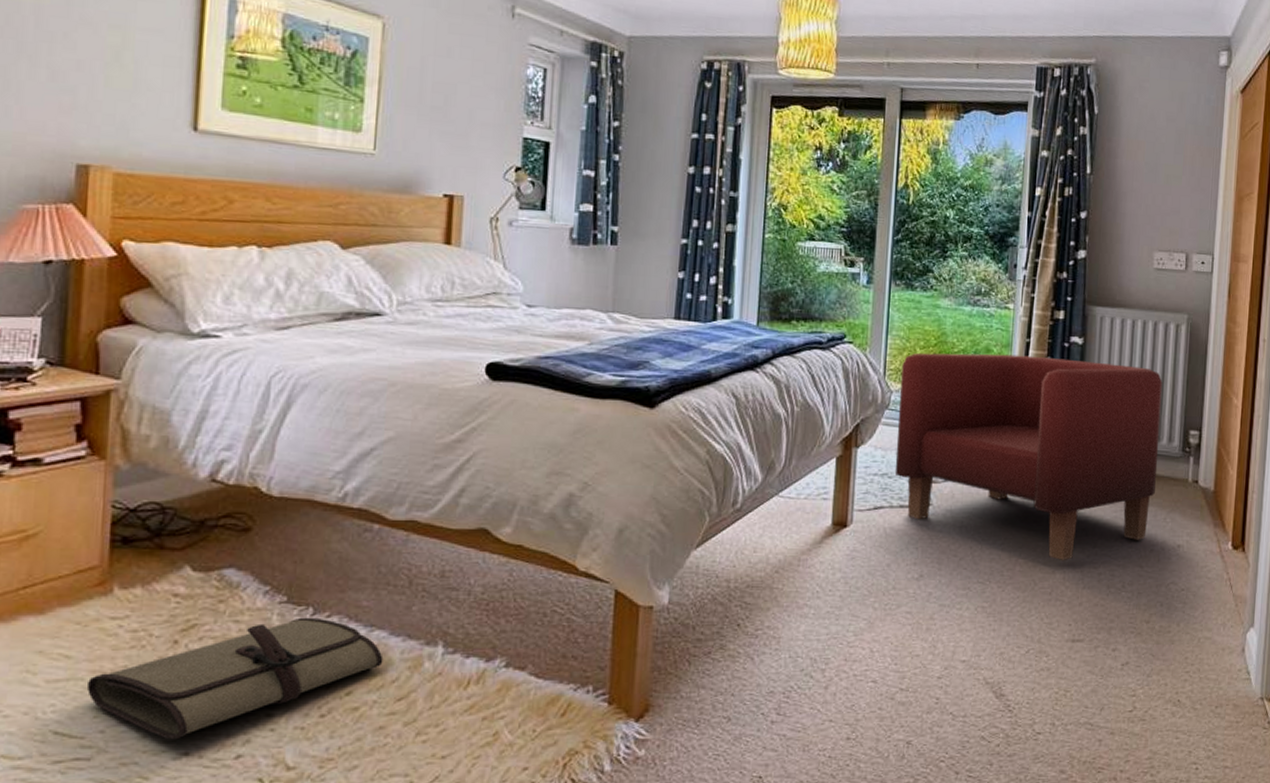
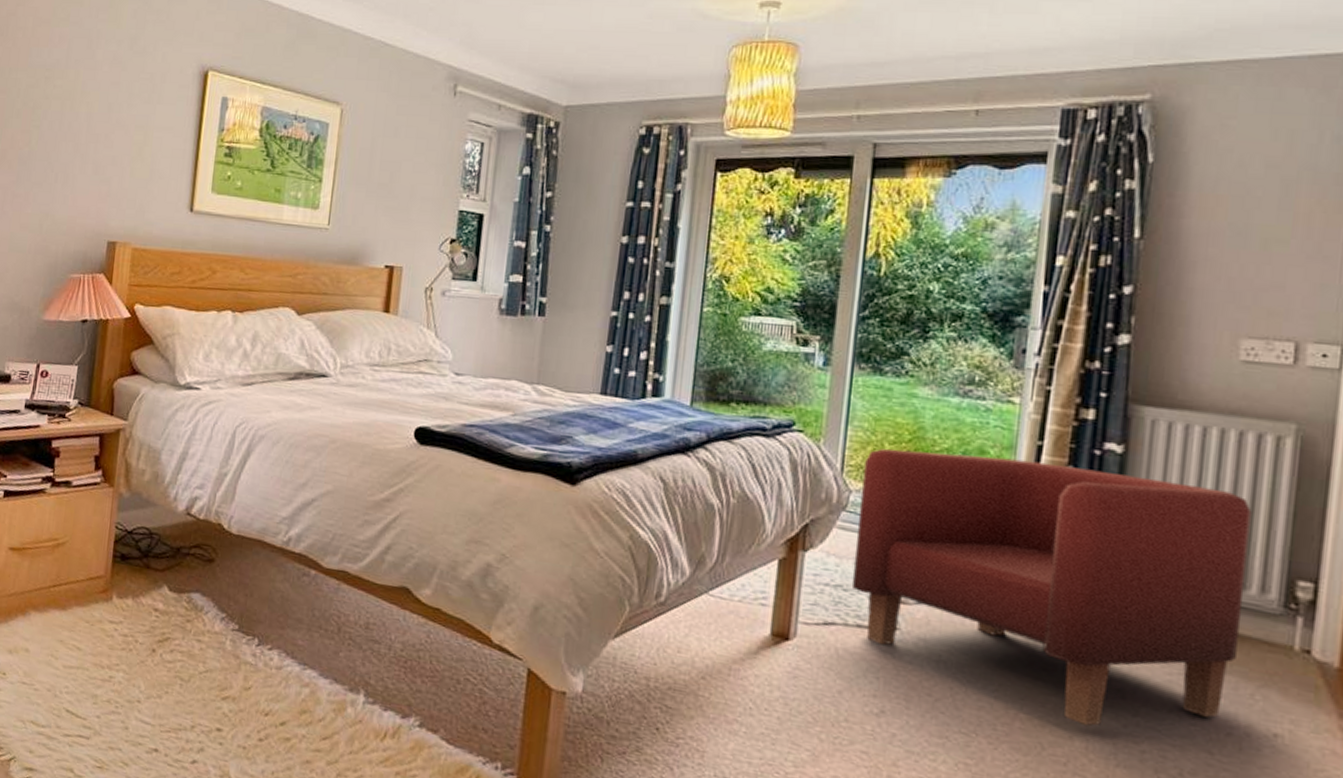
tool roll: present [86,617,384,740] -> none [90,646,313,736]

